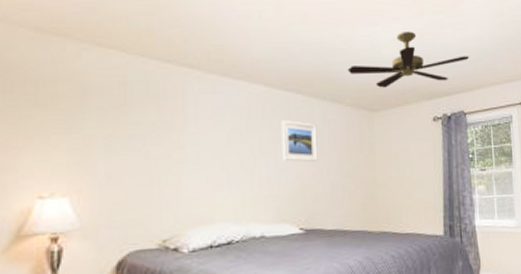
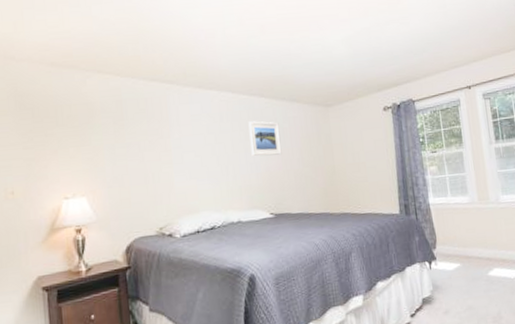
ceiling fan: present [347,31,470,88] -> none [302,30,415,85]

